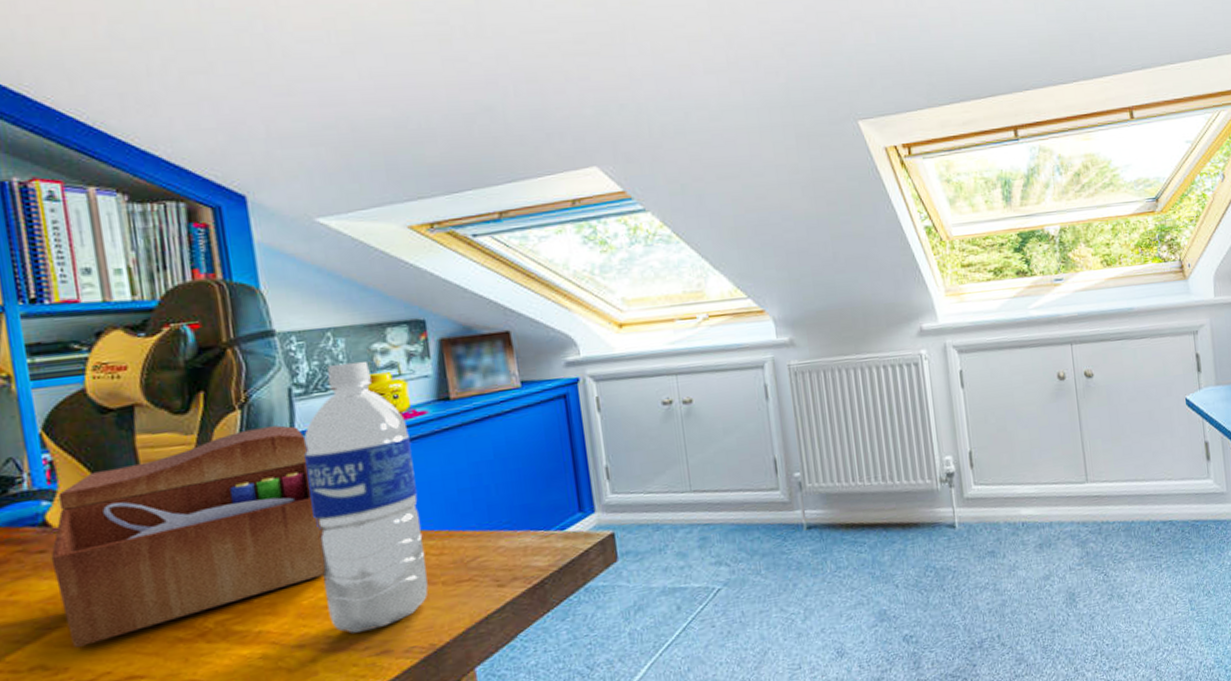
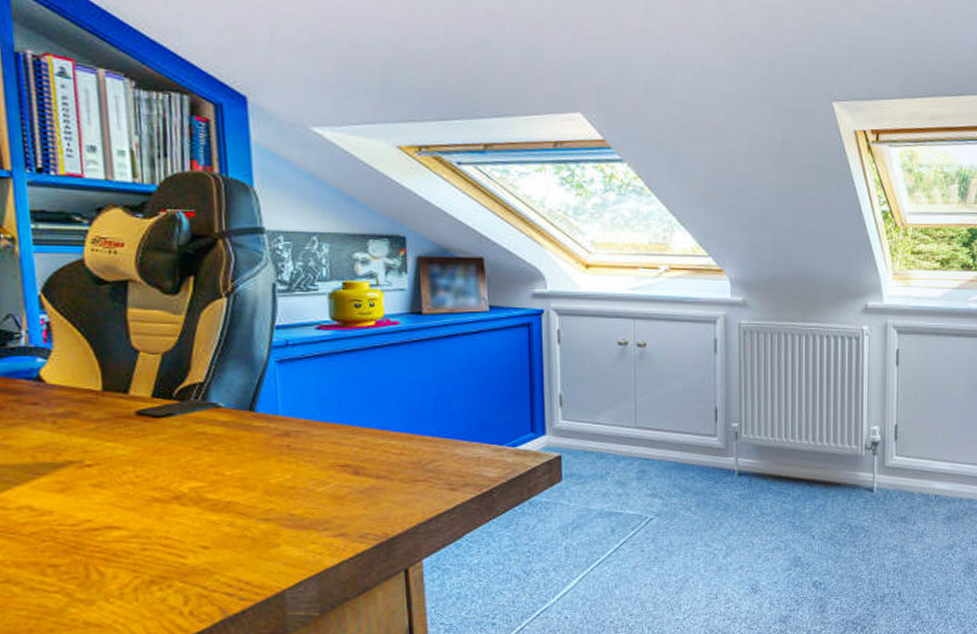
sewing box: present [51,425,325,647] -> none [43,317,293,494]
water bottle: present [303,361,429,634] -> none [283,267,387,514]

